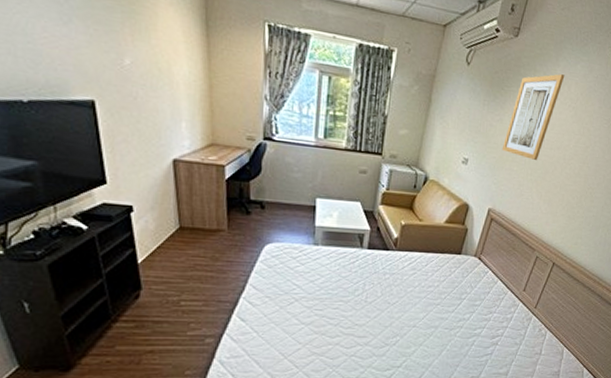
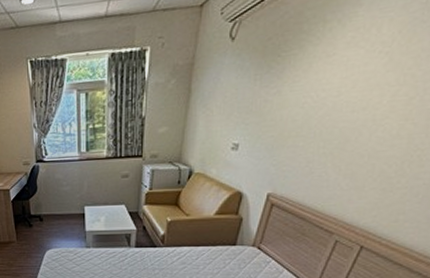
wall art: present [502,74,565,160] -> none [281,14,372,130]

